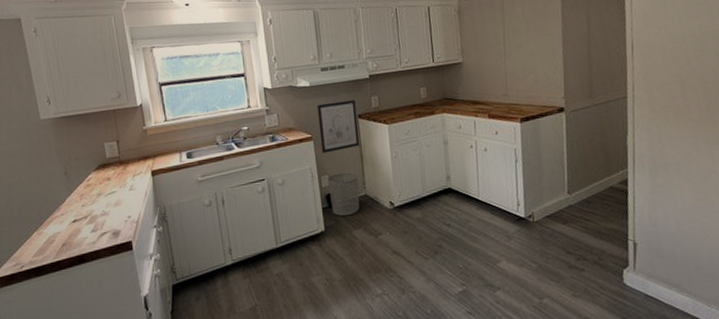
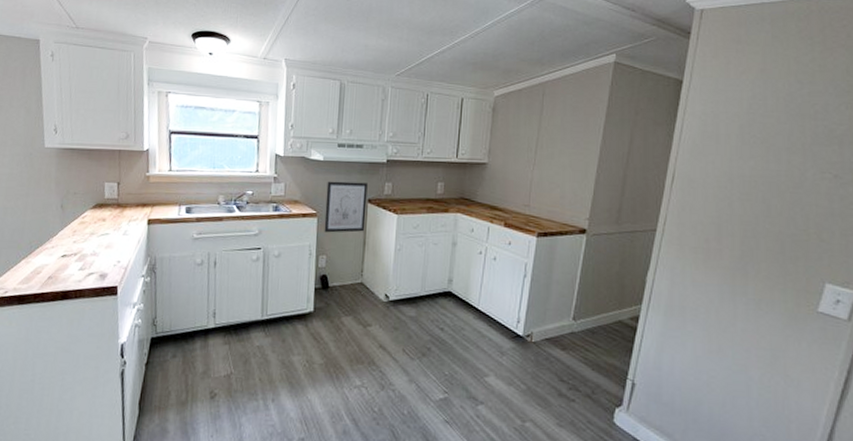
waste bin: present [328,172,360,217] -> none [324,255,356,301]

